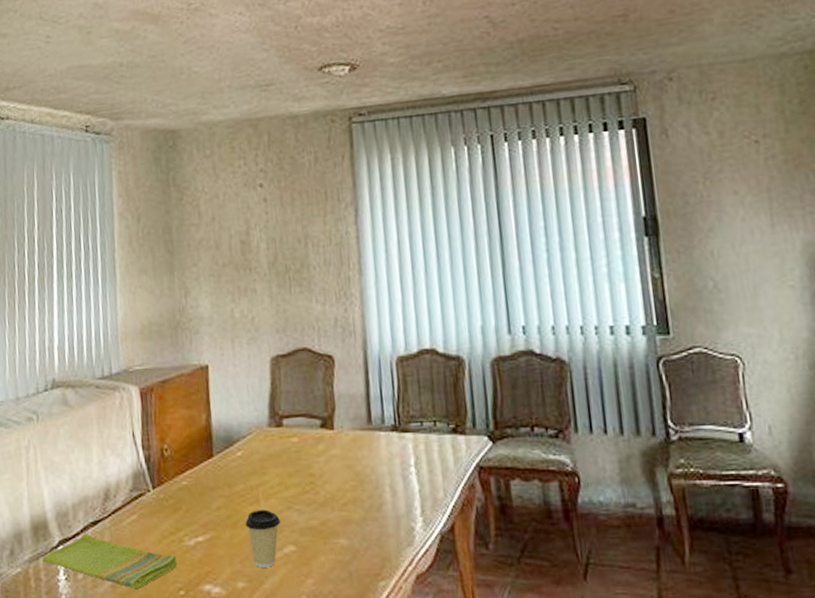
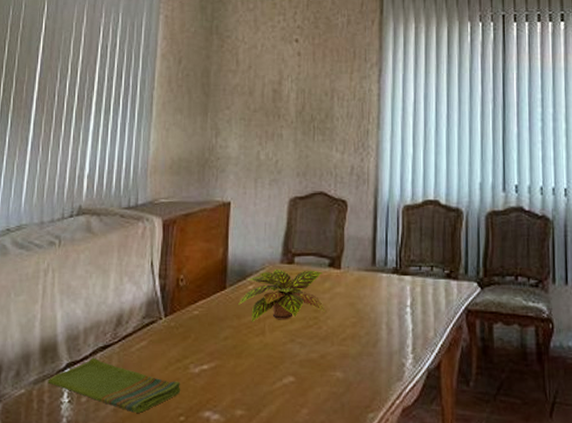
plant: none [228,432,323,491] -> present [238,268,326,322]
coffee cup: present [245,509,280,567] -> none [250,341,283,396]

